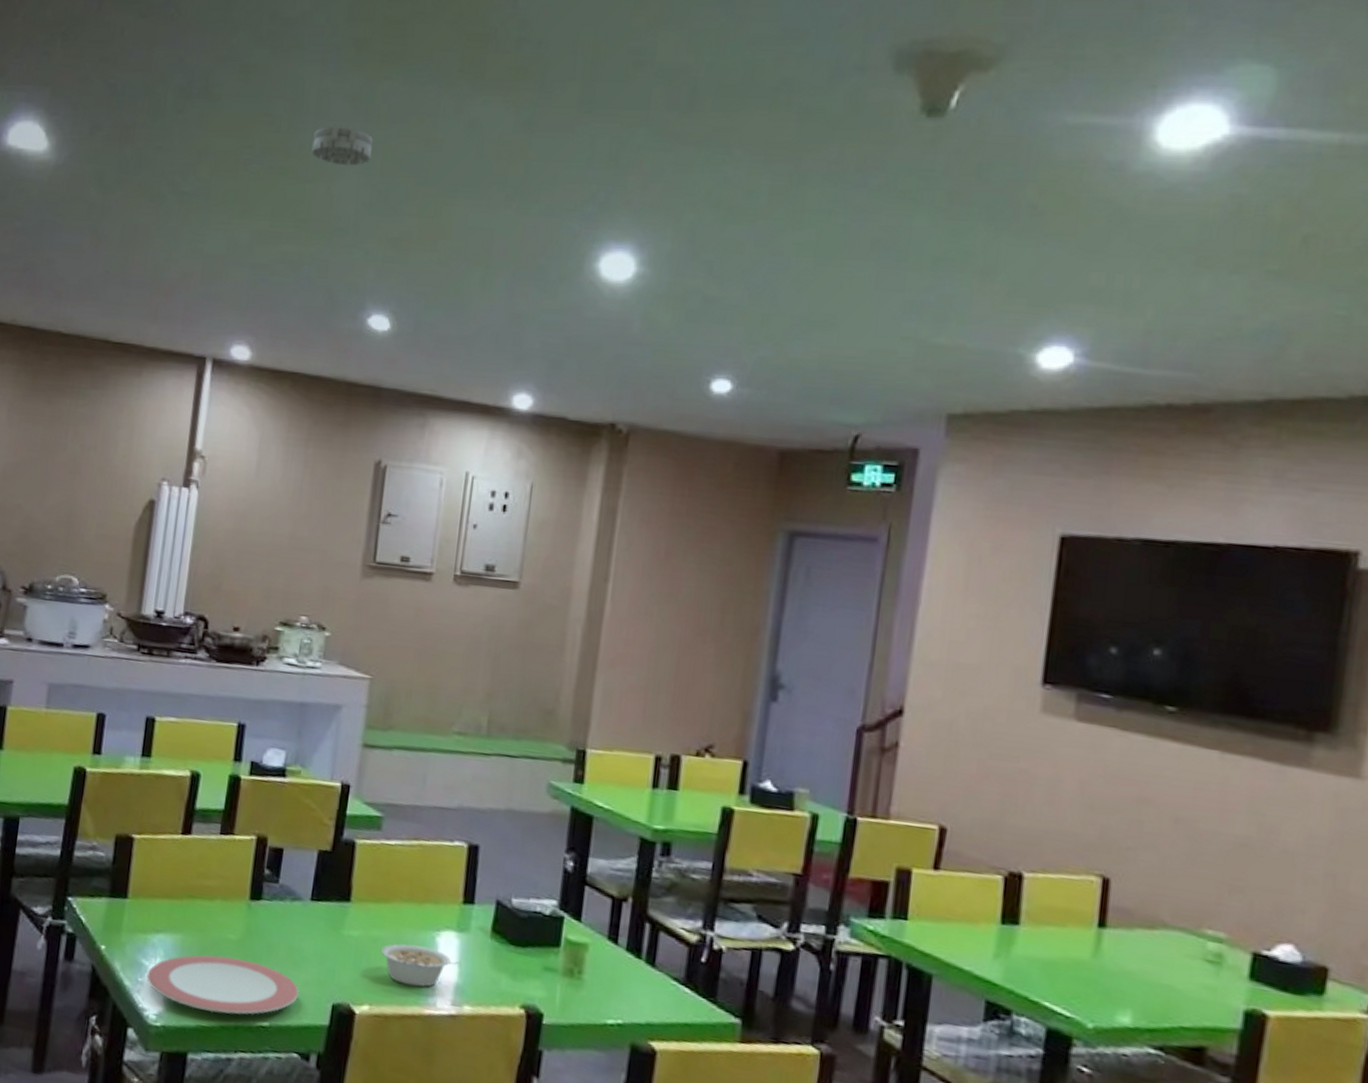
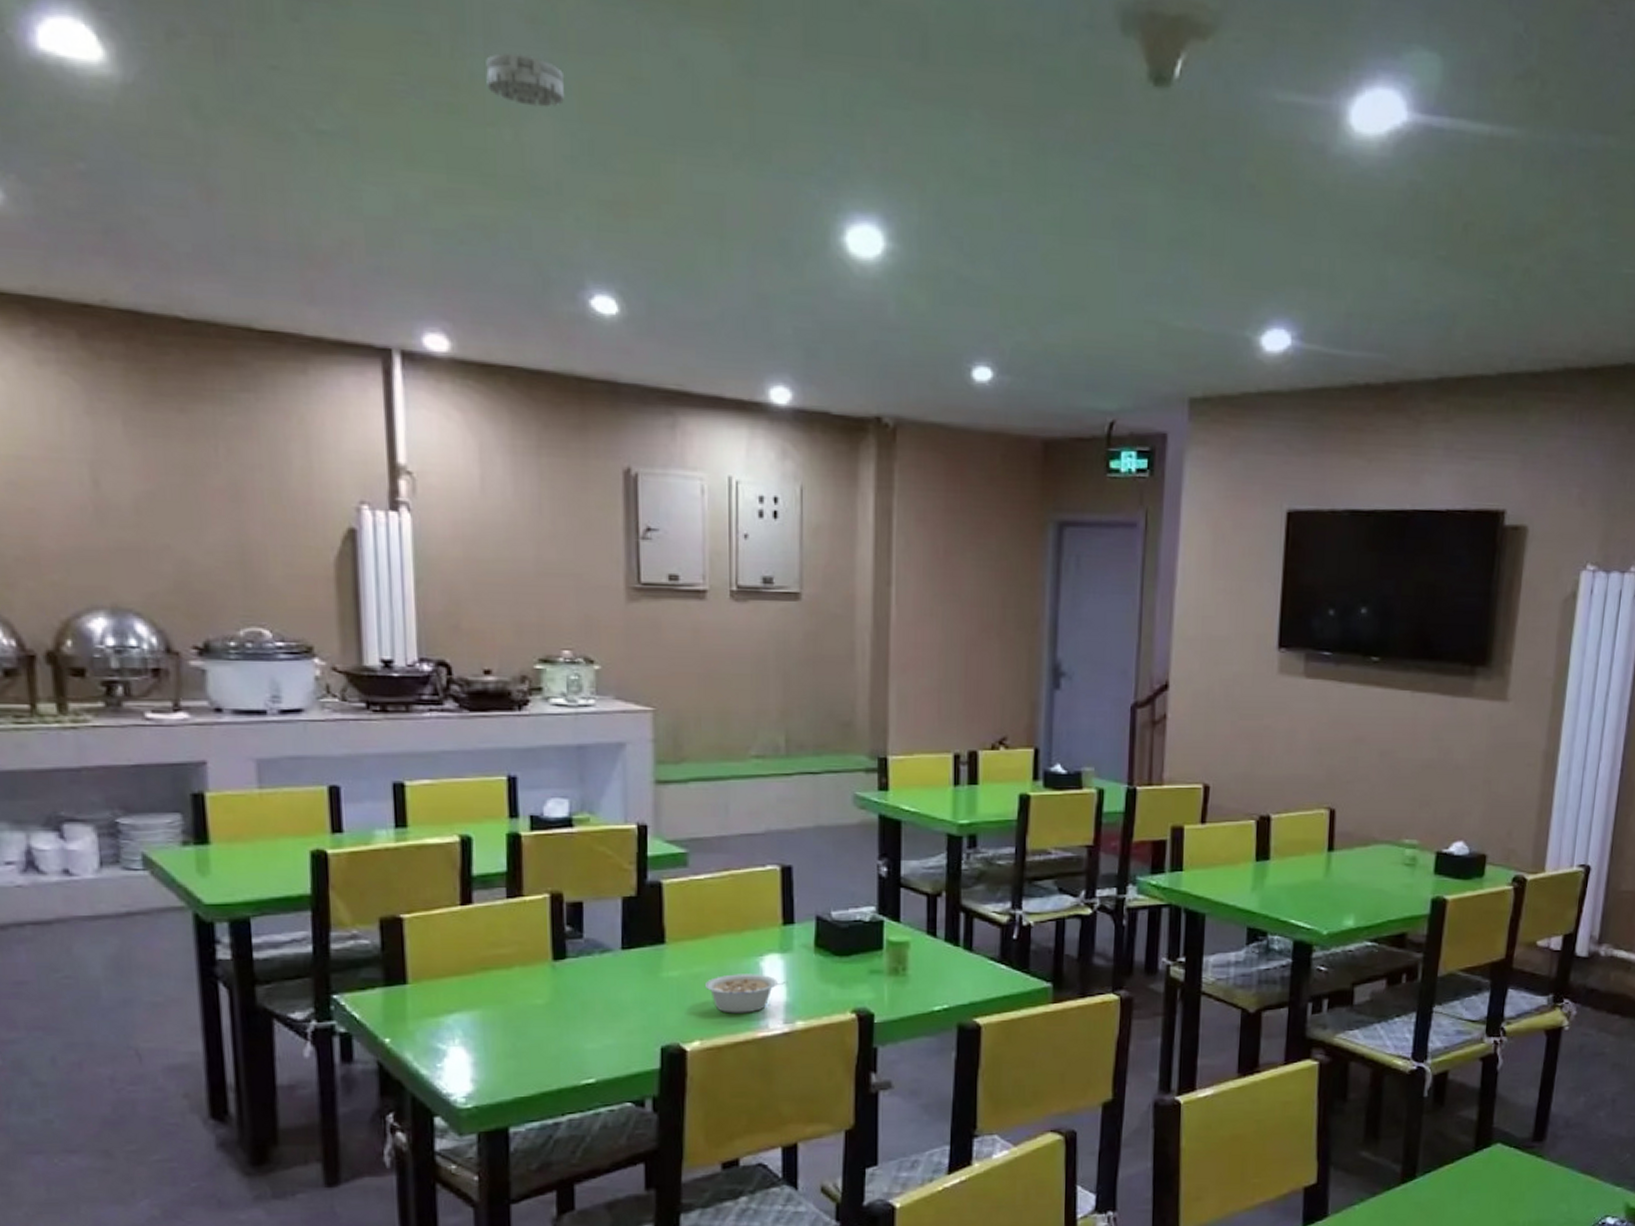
plate: present [146,955,299,1015] -> none [446,1022,623,1082]

